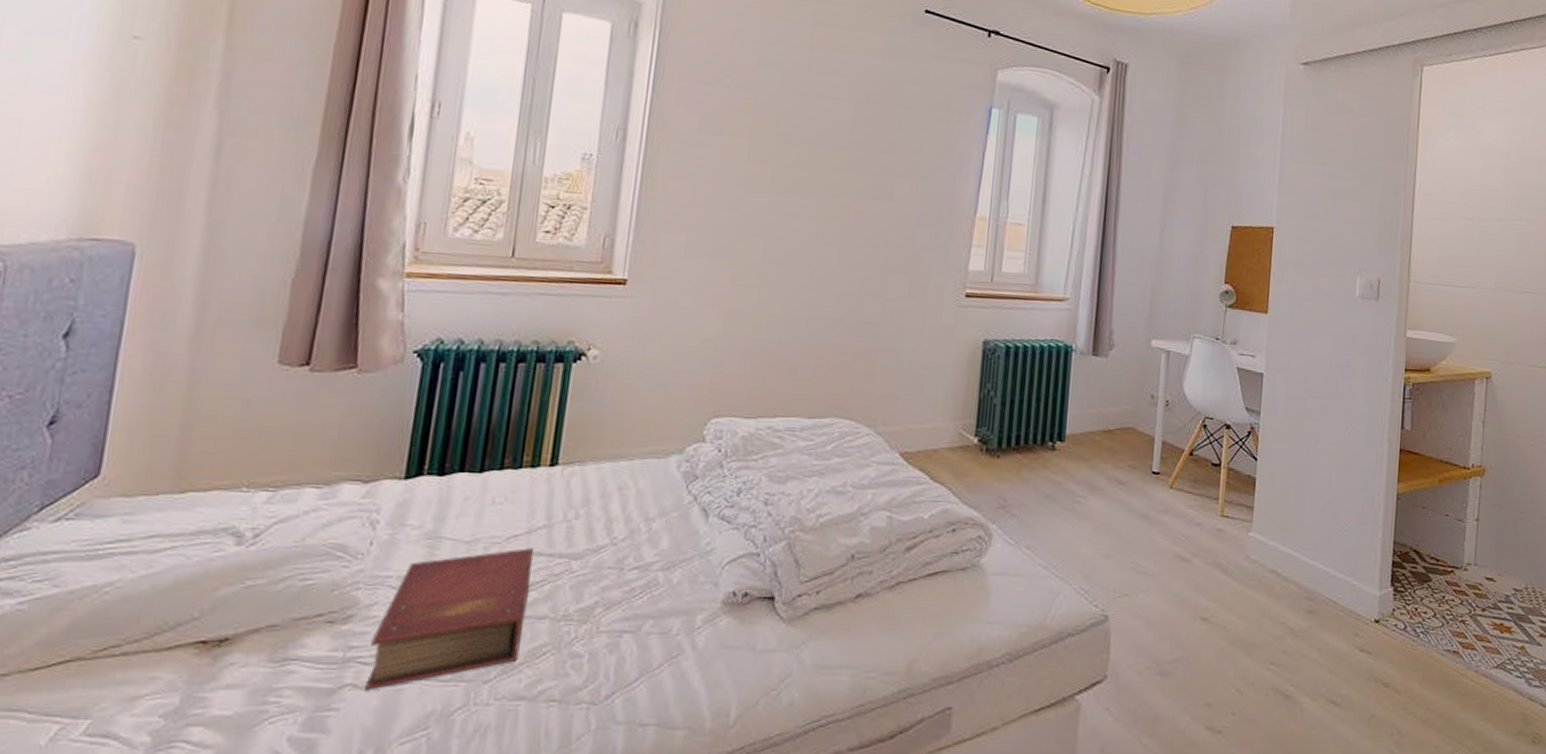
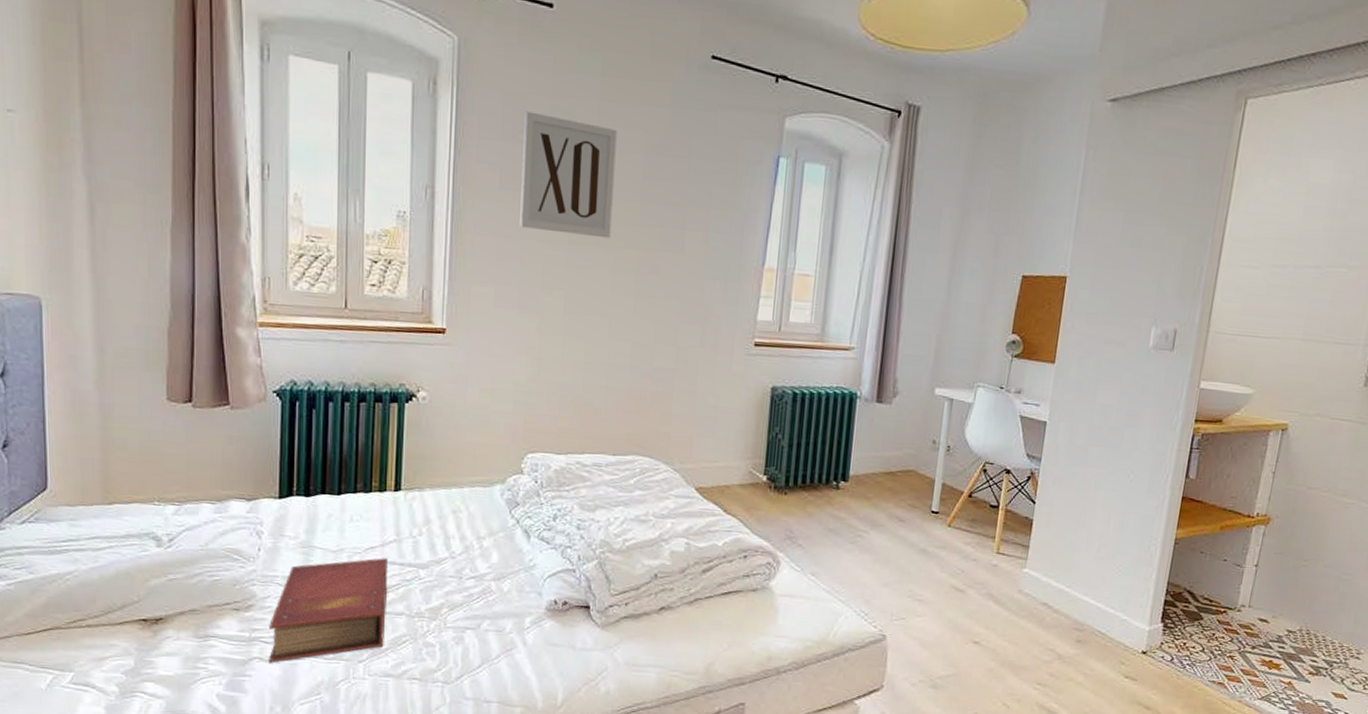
wall art: none [718,56,827,185] -> present [520,111,617,239]

